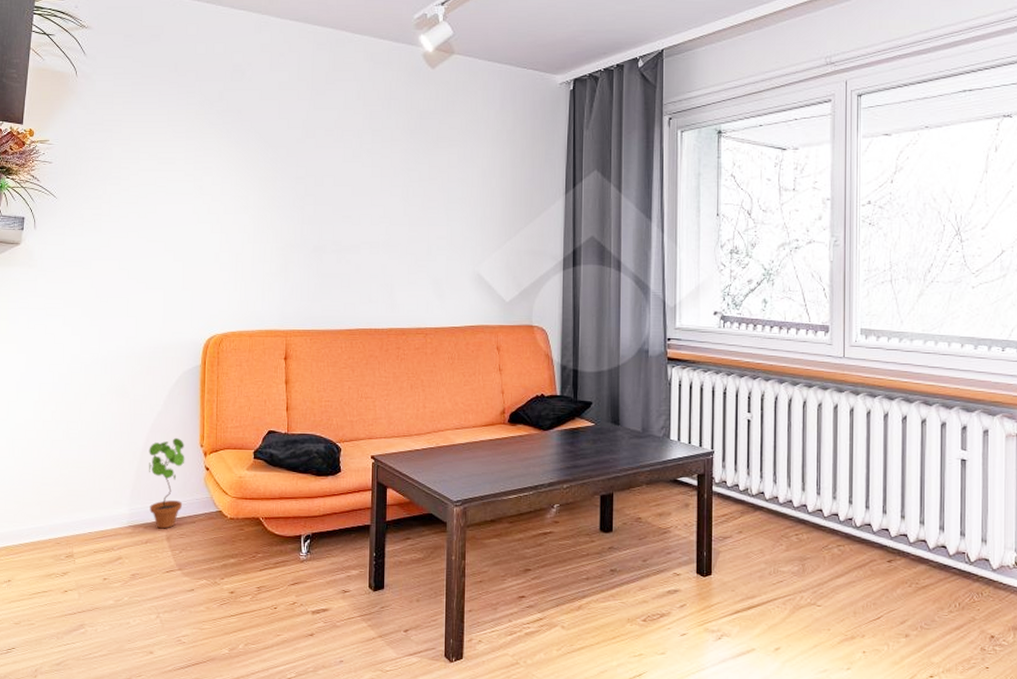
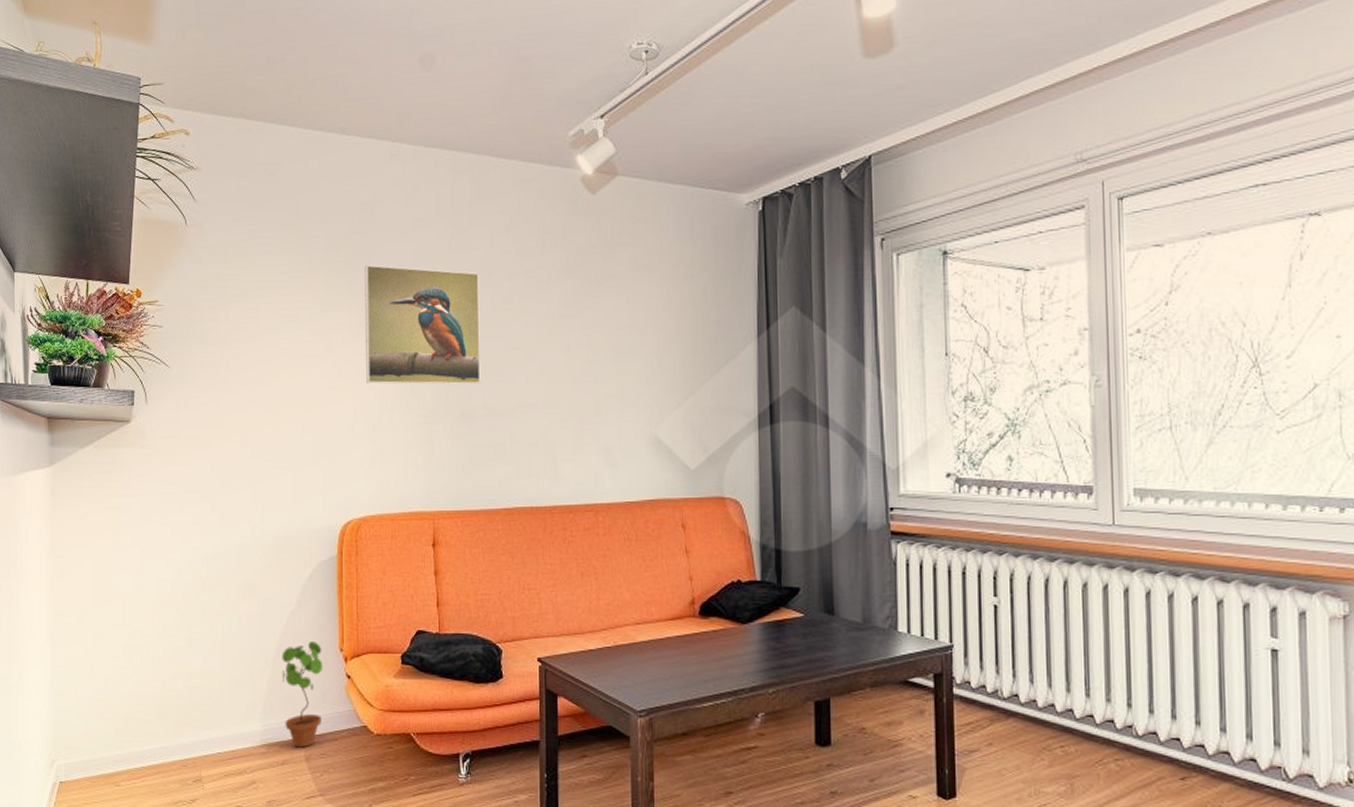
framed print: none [232,118,333,224] -> present [365,265,481,385]

